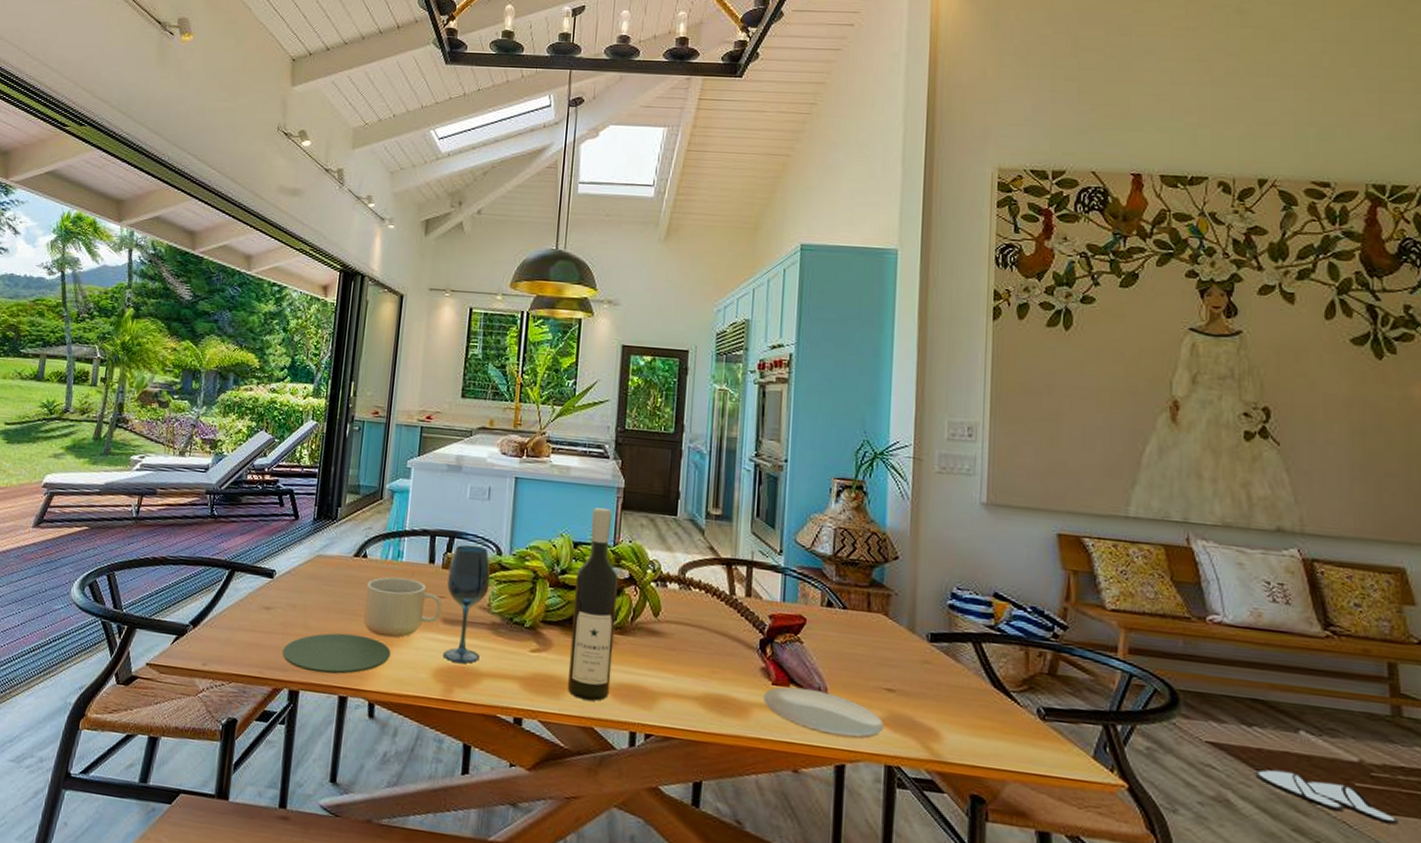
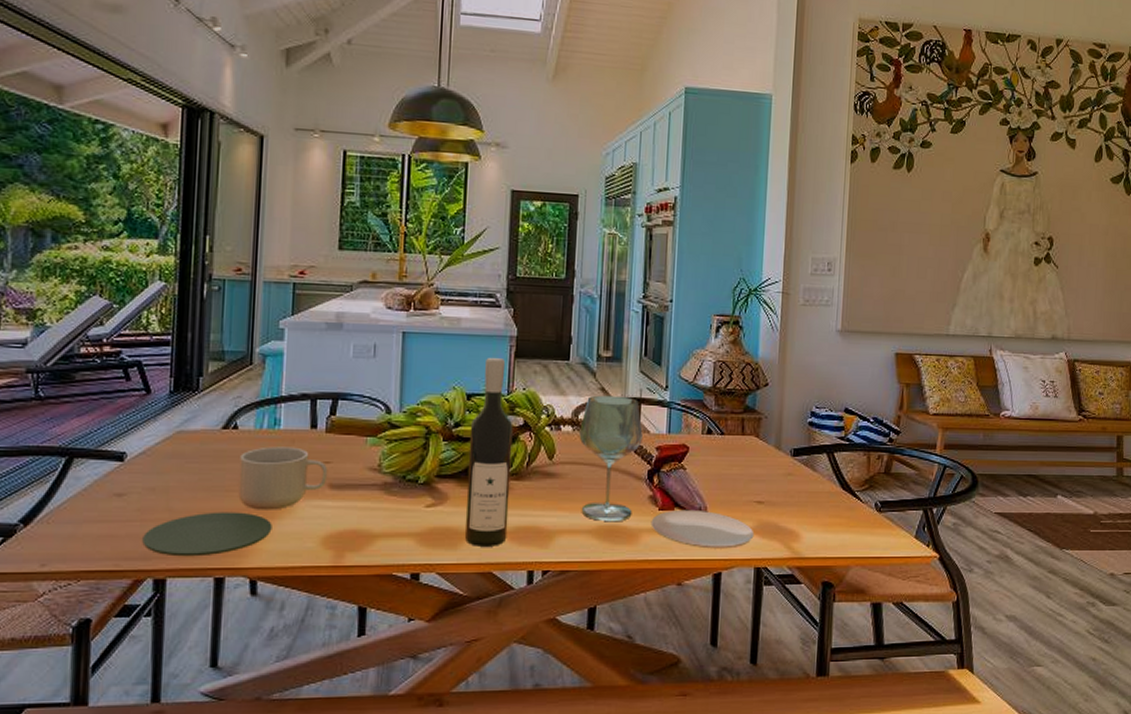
wineglass: present [442,544,491,664] -> none [331,405,380,528]
wine glass: none [686,554,754,692] -> present [579,395,643,522]
slippers: present [1255,770,1398,825] -> none [1026,528,1115,557]

